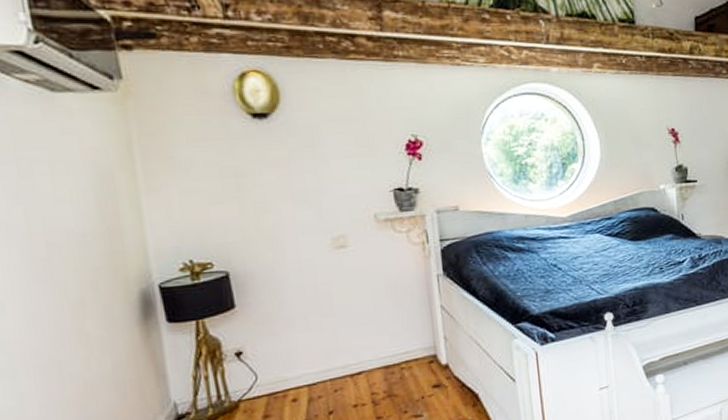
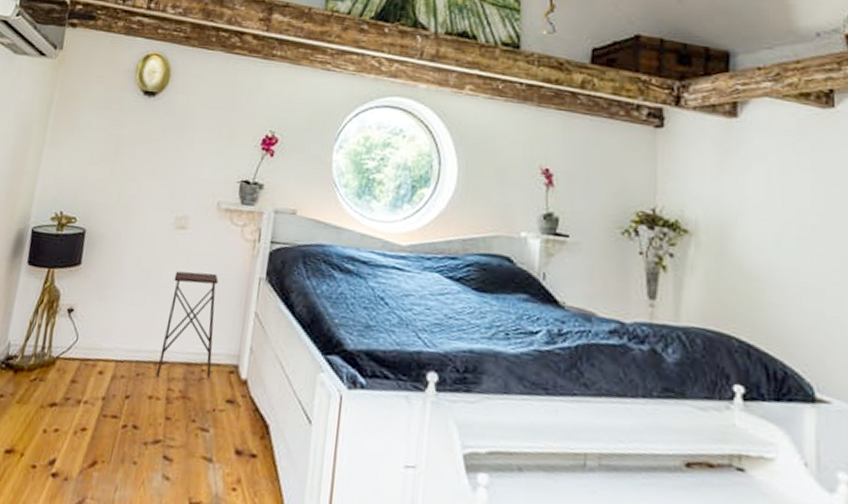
side table: none [347,281,411,387] -> present [155,271,219,379]

